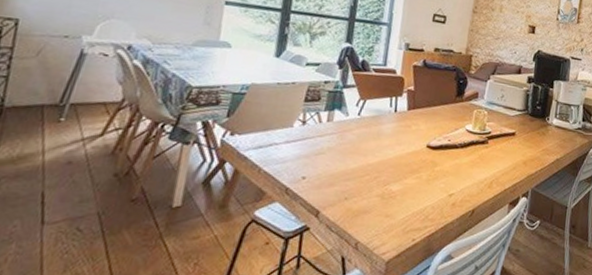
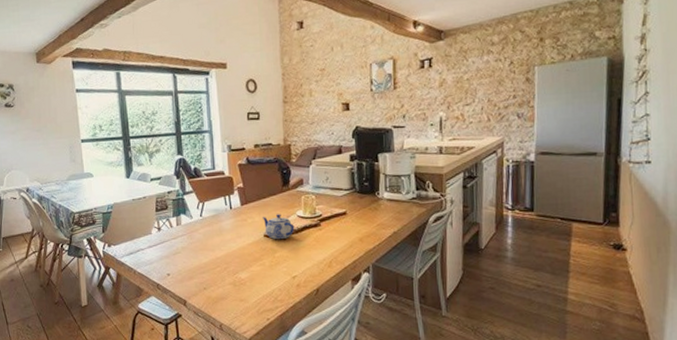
teapot: none [428,125,461,153] -> present [263,214,295,240]

